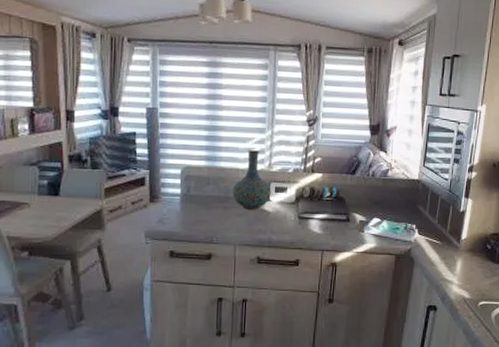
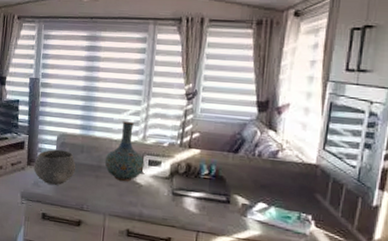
bowl: none [157,183,203,220] -> present [33,149,76,185]

